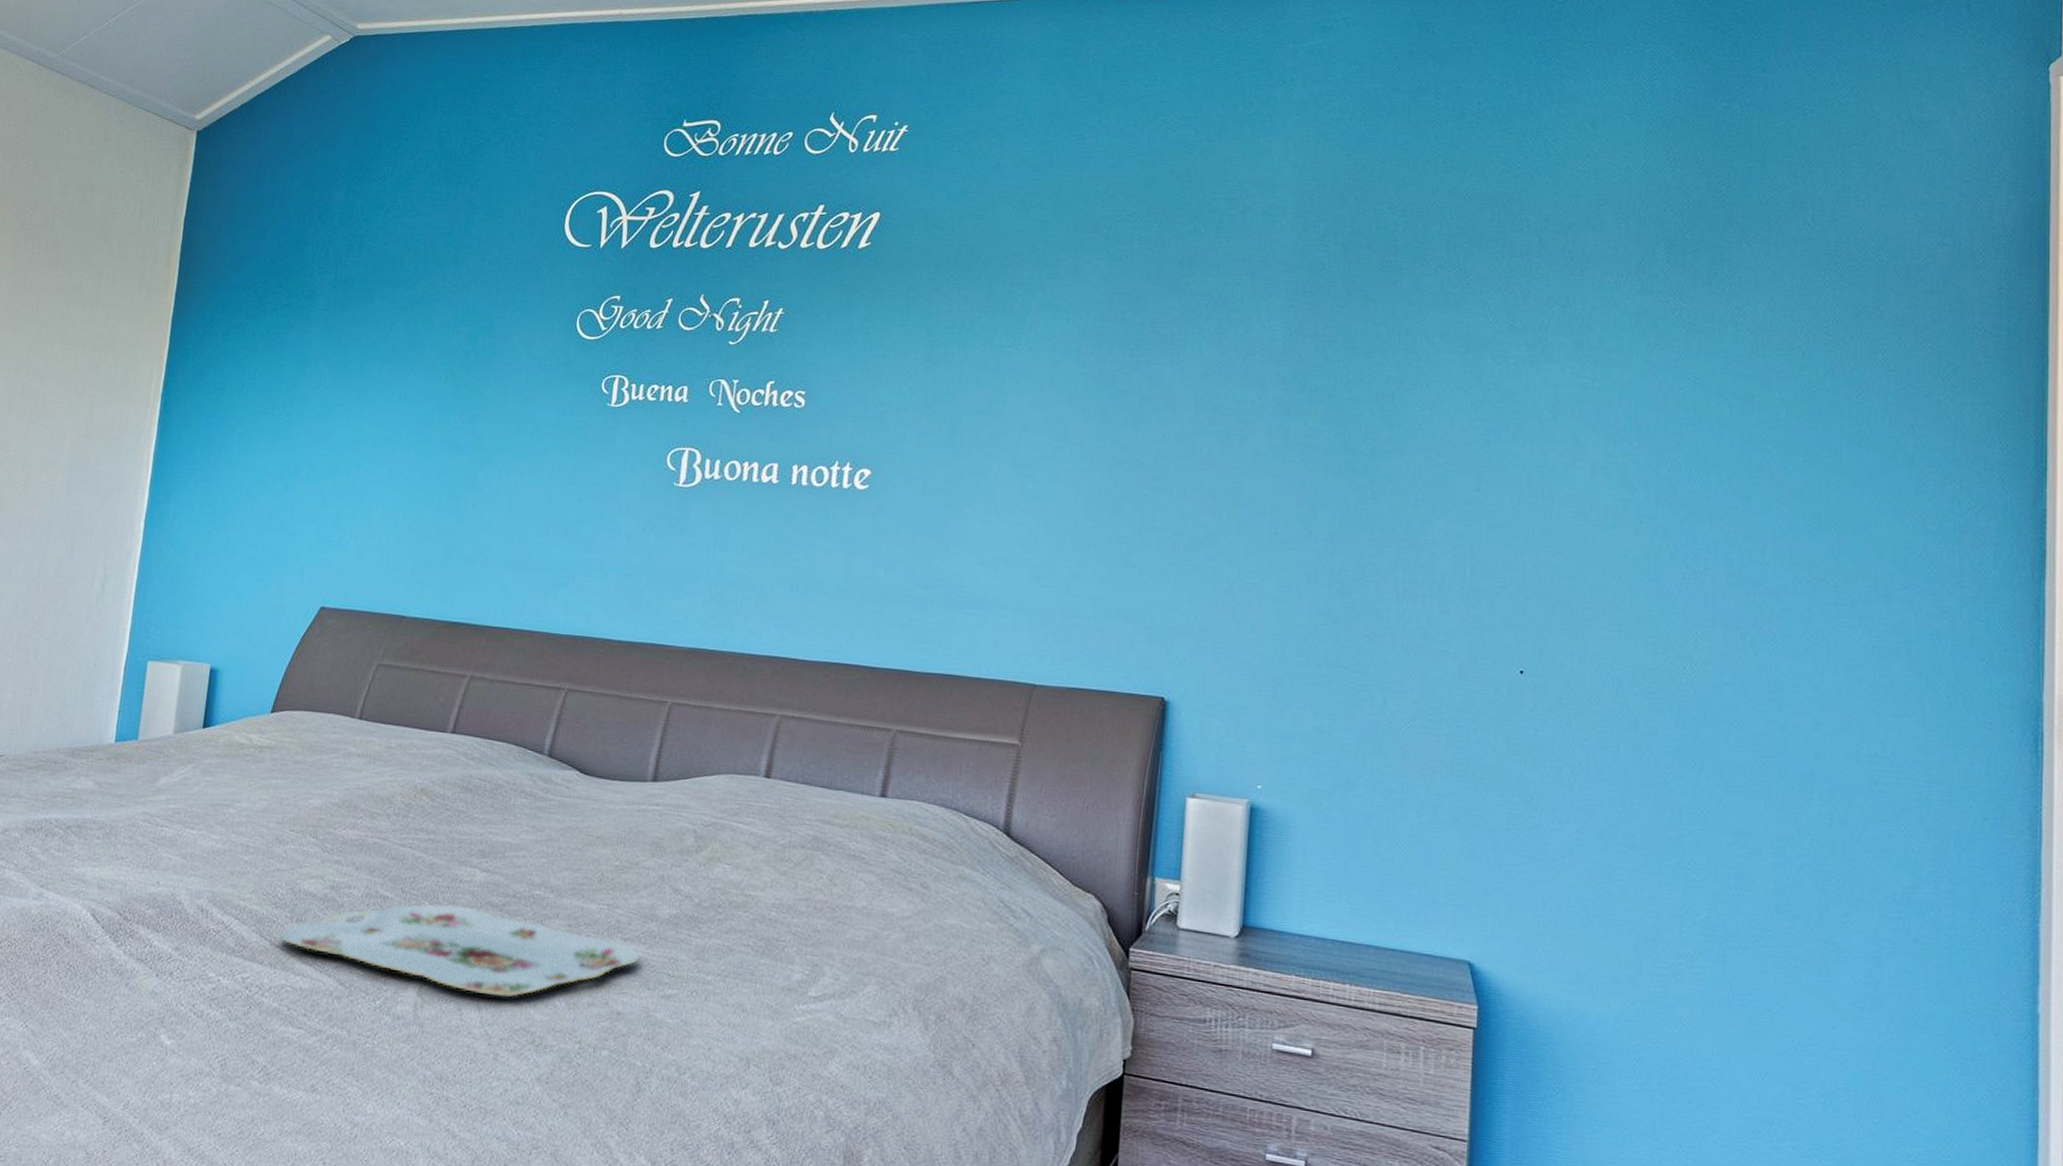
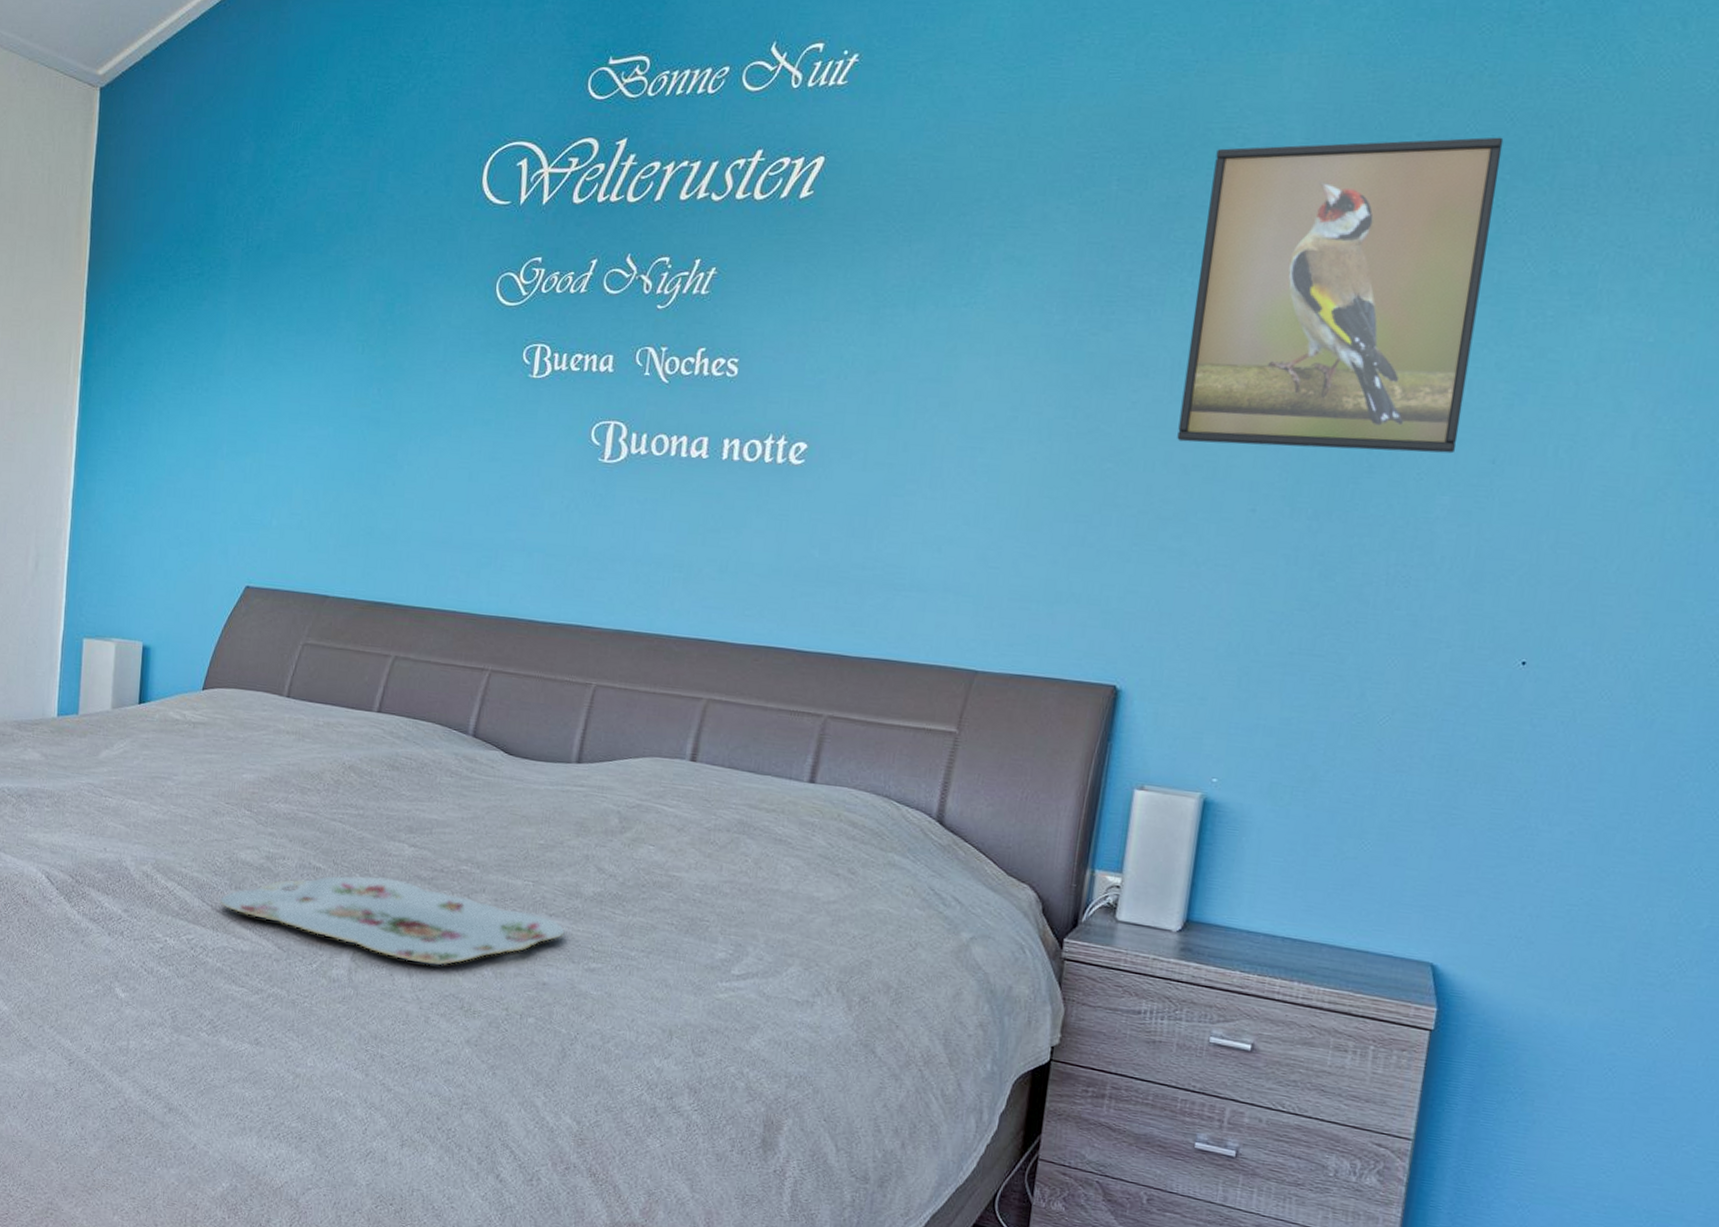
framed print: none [1204,212,1459,483] -> present [1177,137,1504,454]

